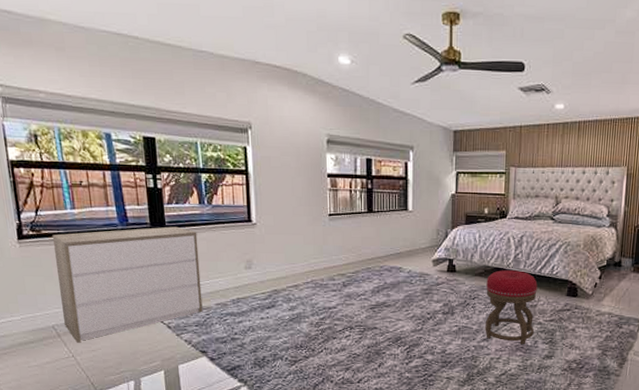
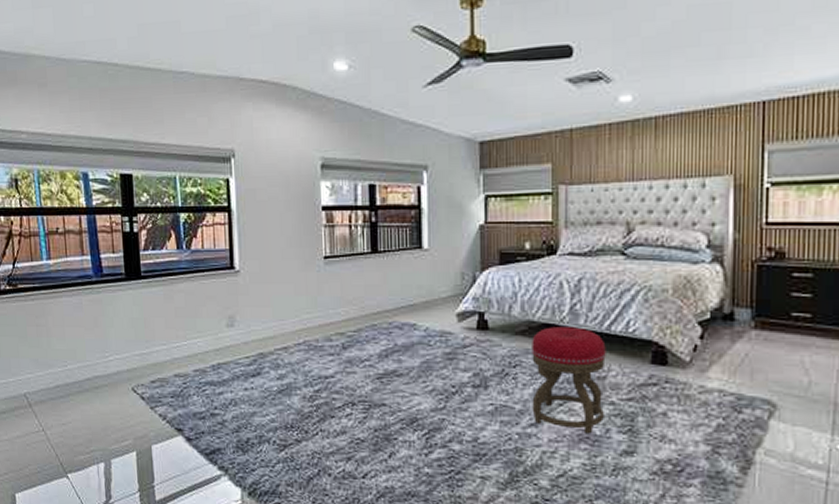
dresser: present [52,226,203,343] -> none [27,277,180,415]

